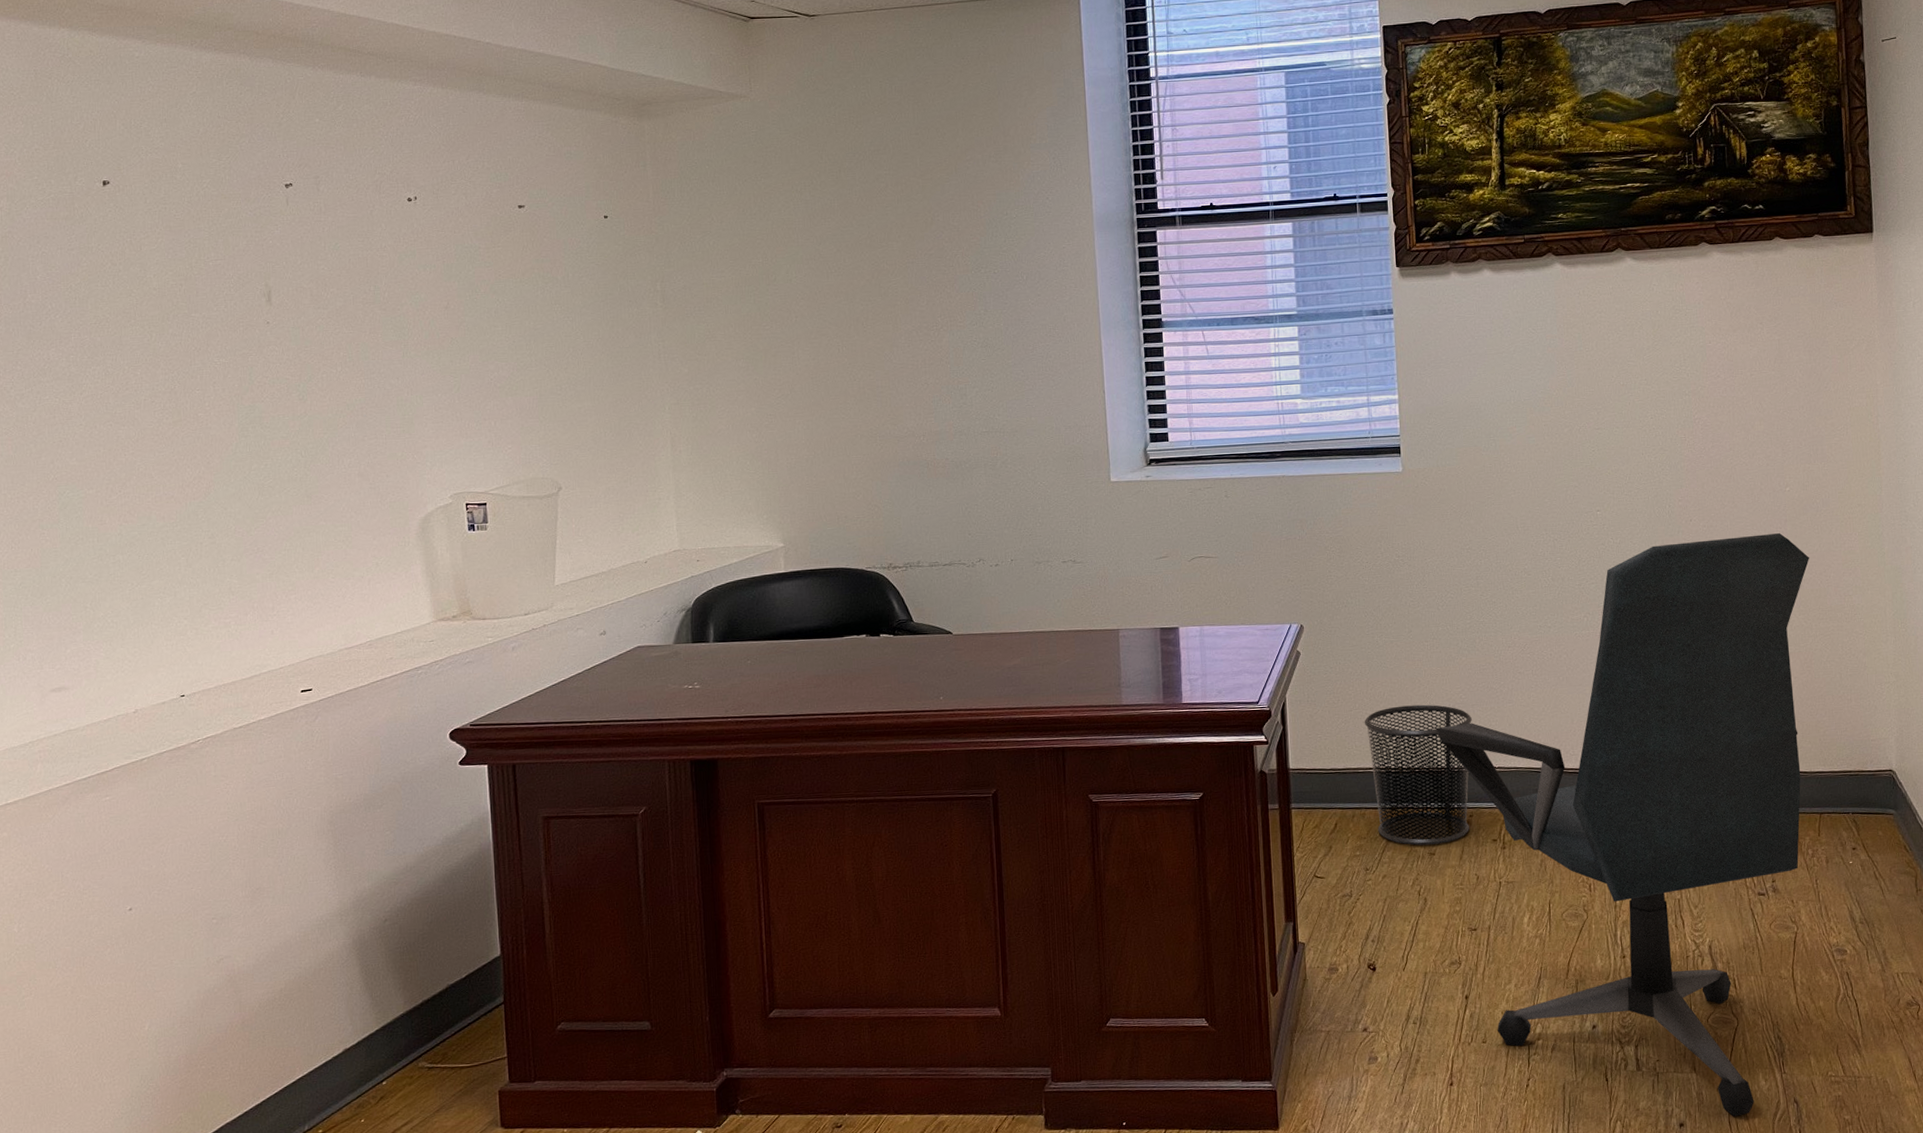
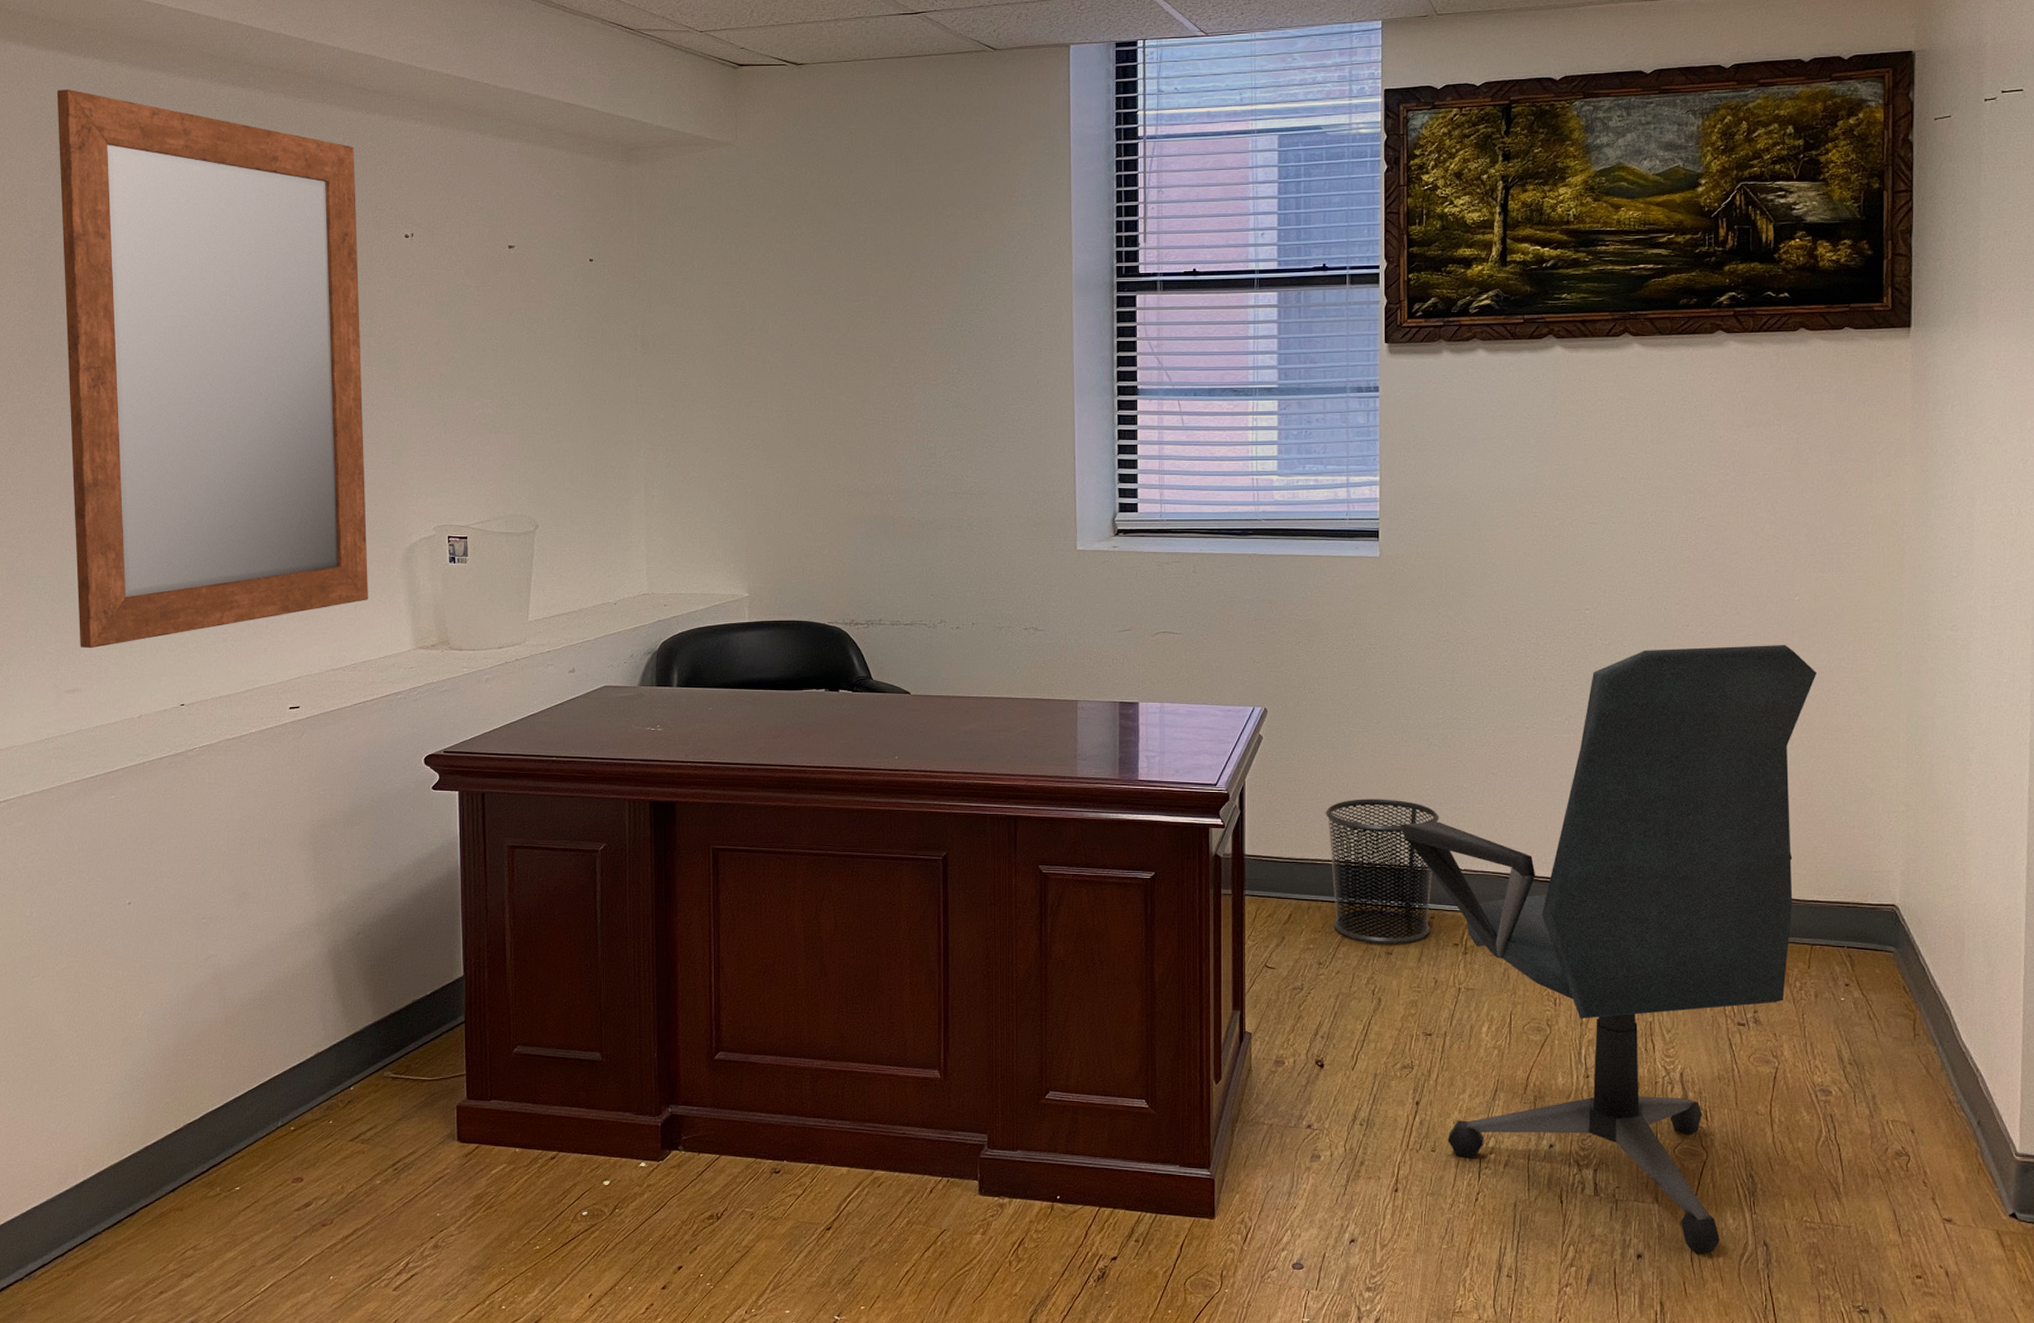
mirror: none [20,59,382,644] -> present [56,89,368,649]

